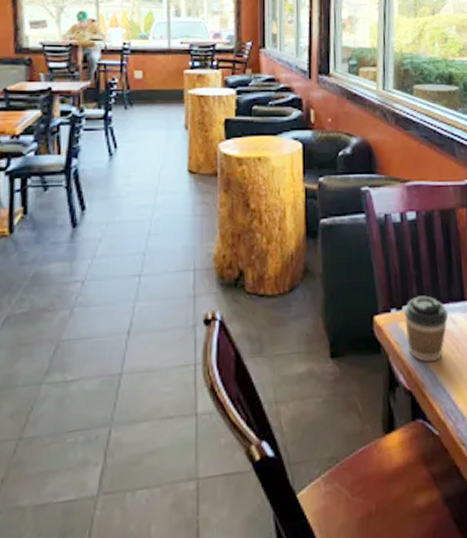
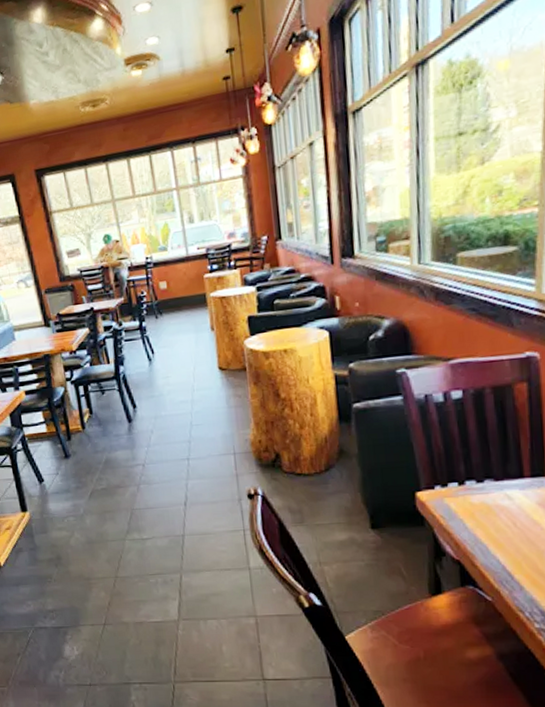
coffee cup: present [404,295,448,363] -> none [450,473,503,536]

